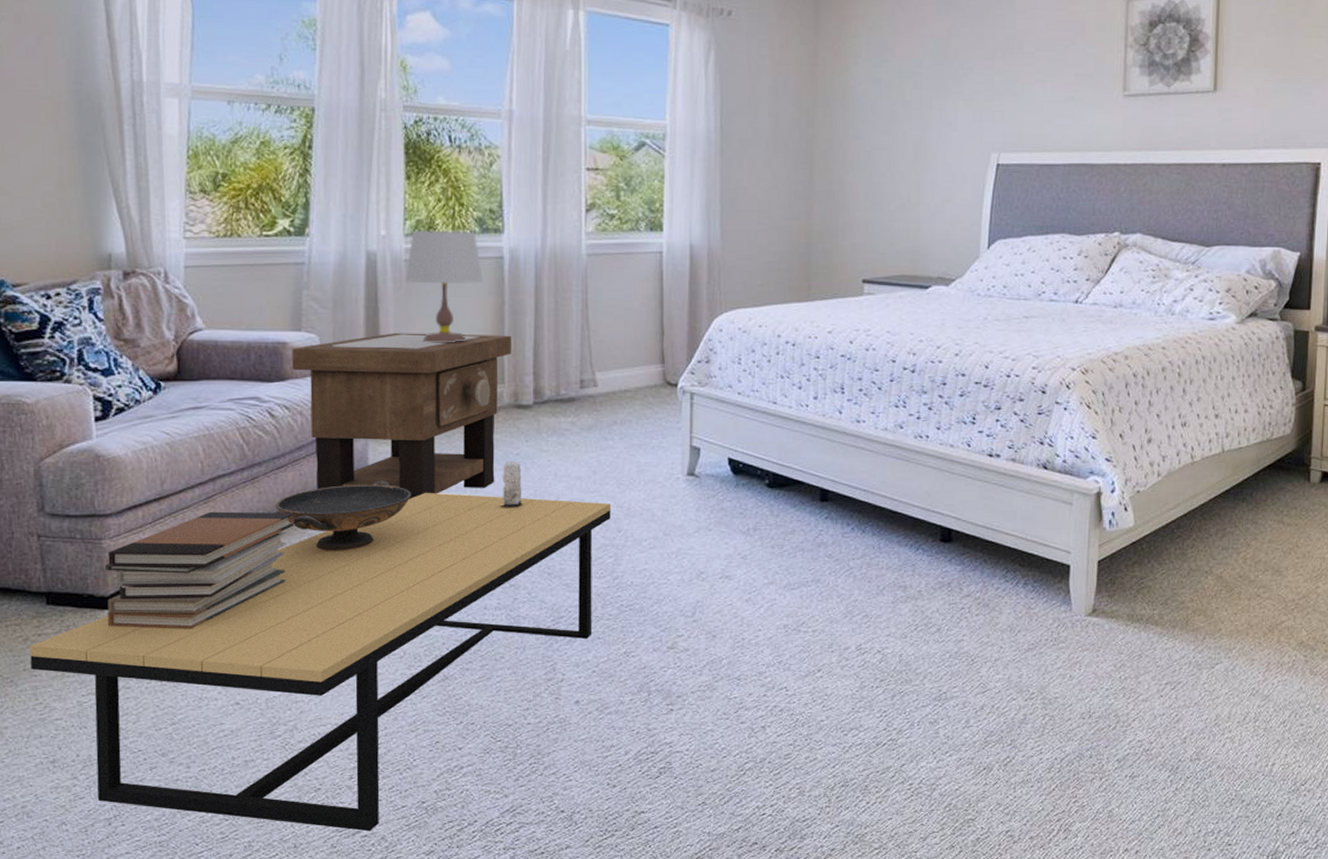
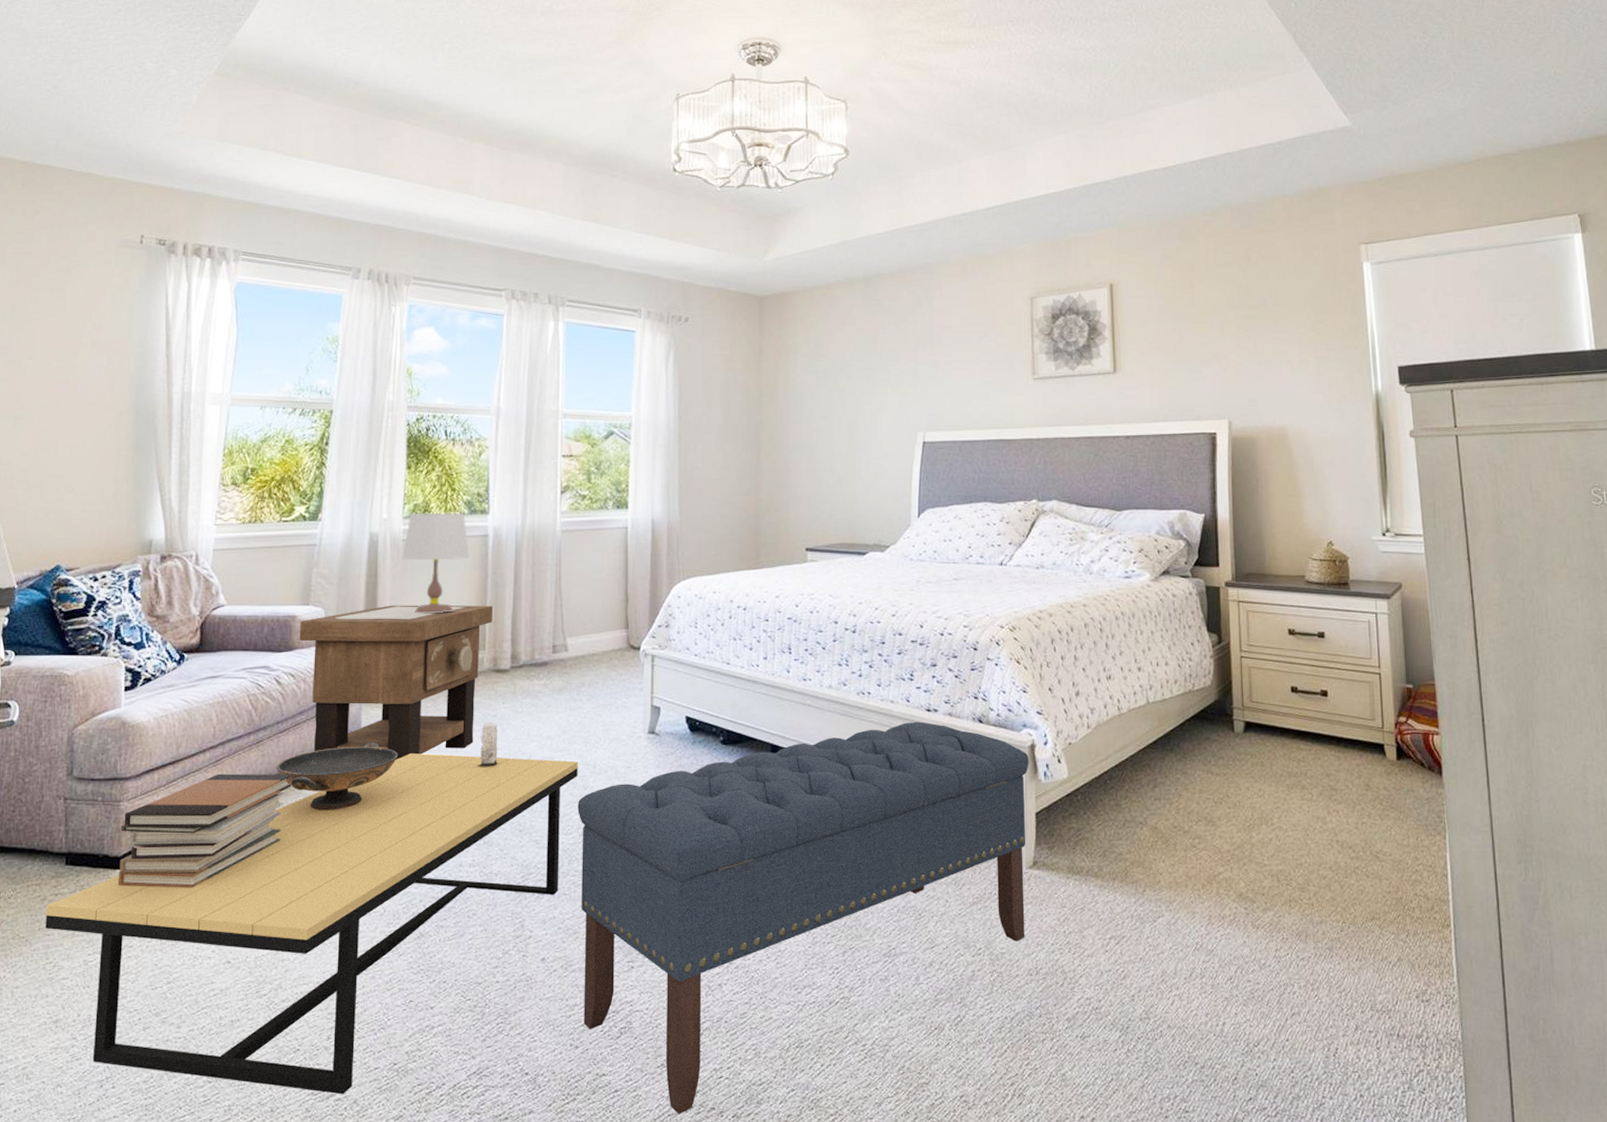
bench: none [611,467,1094,849] -> present [577,721,1029,1114]

